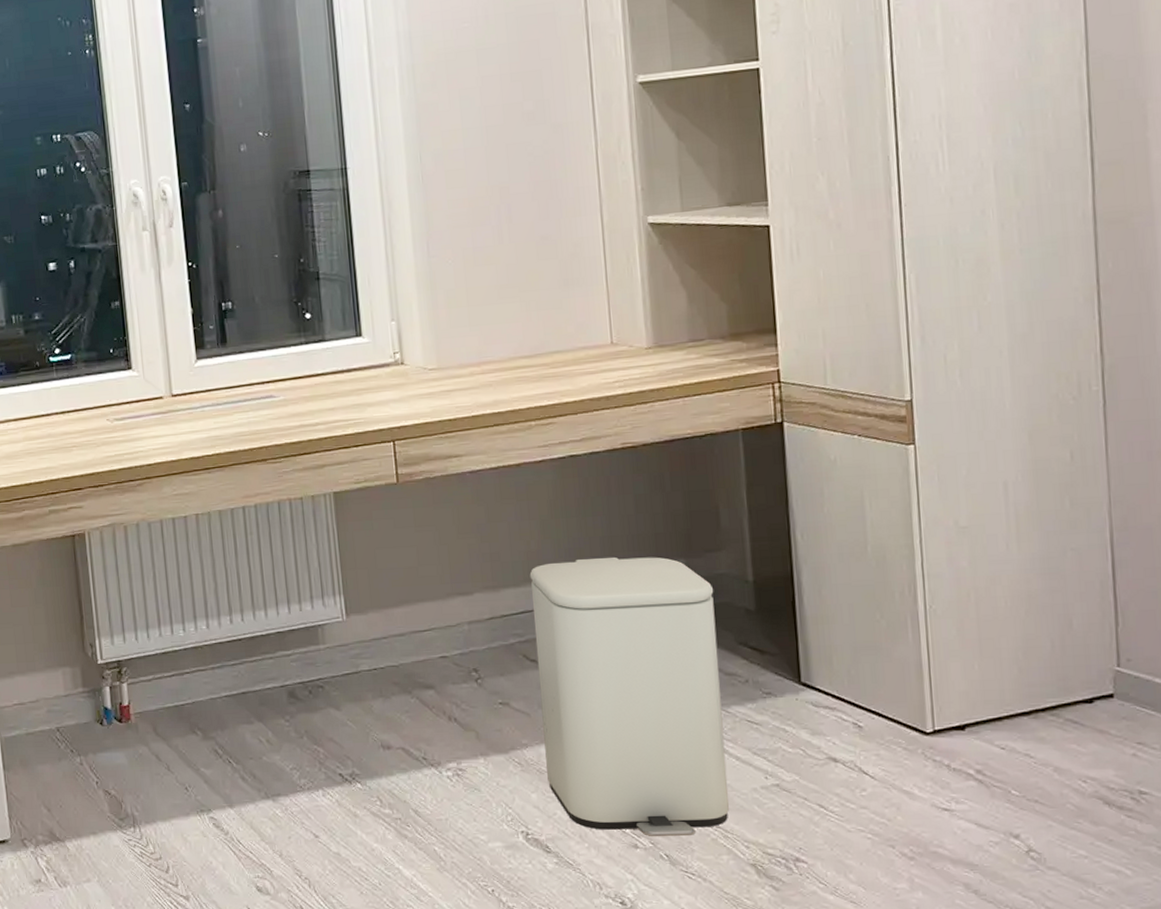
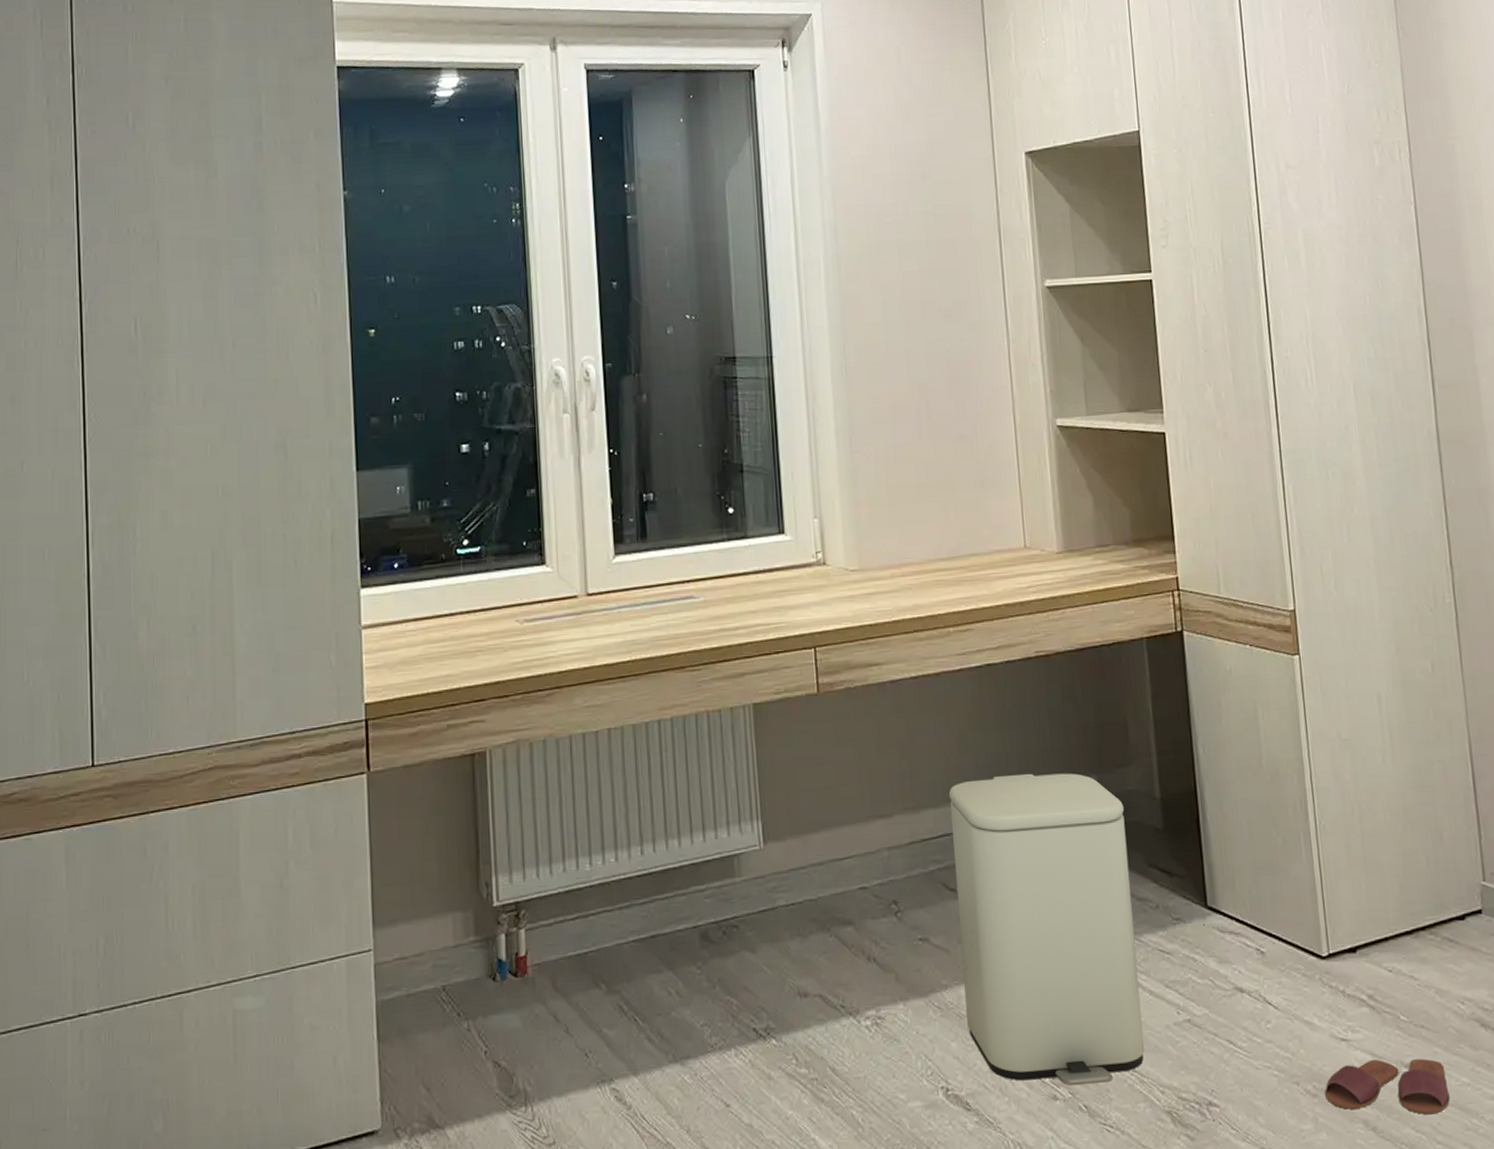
slippers: none [923,828,1063,882] -> present [1325,1058,1450,1115]

